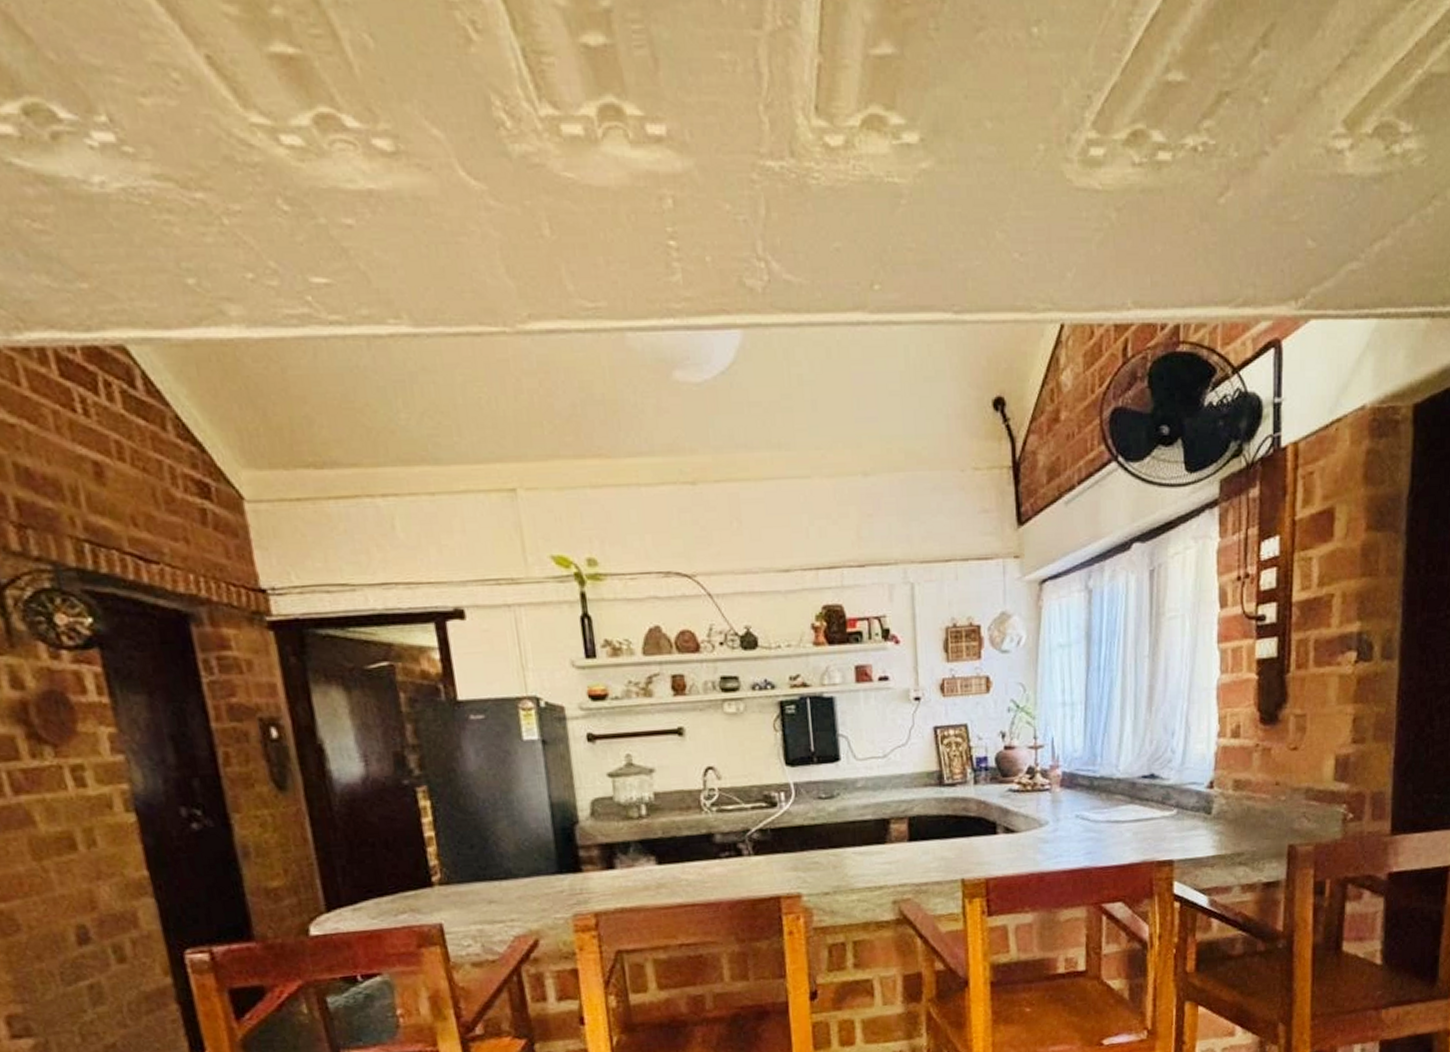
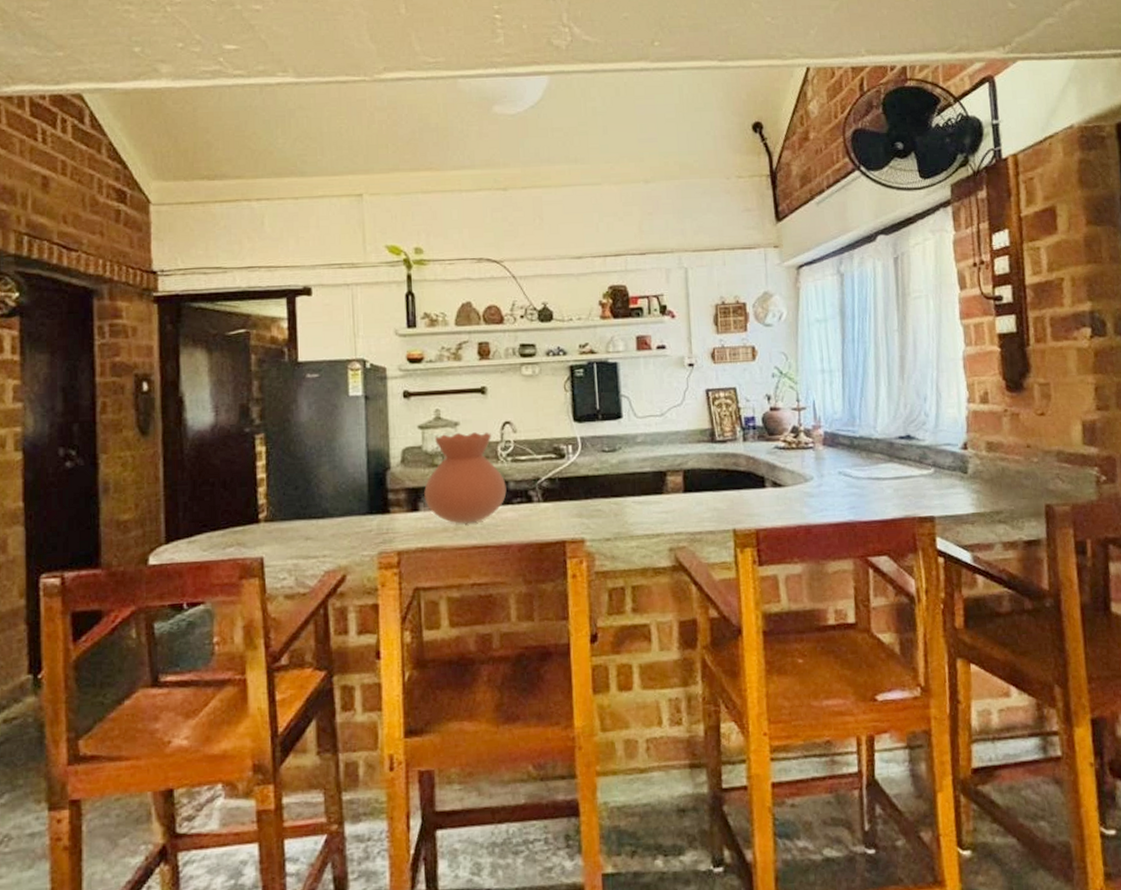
money bag: none [619,779,713,881] -> present [424,432,507,524]

